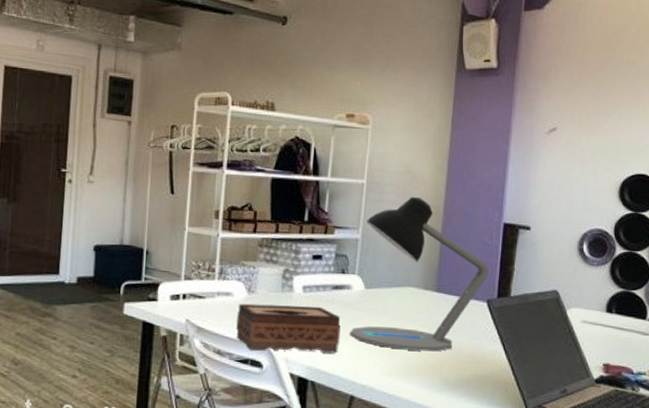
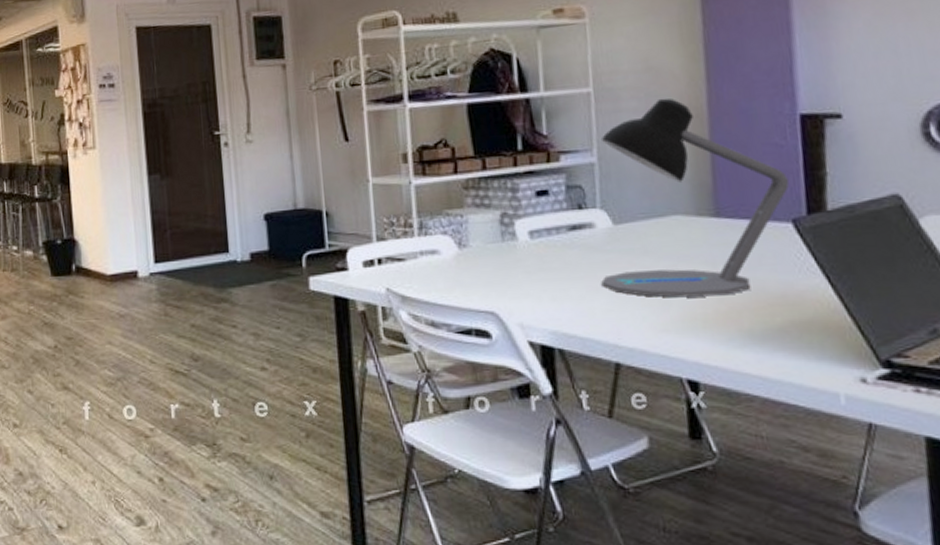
tissue box: present [236,303,341,354] -> none [448,254,590,318]

